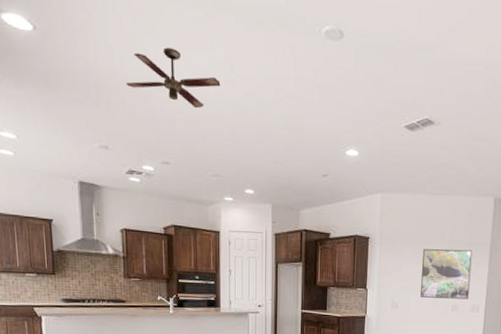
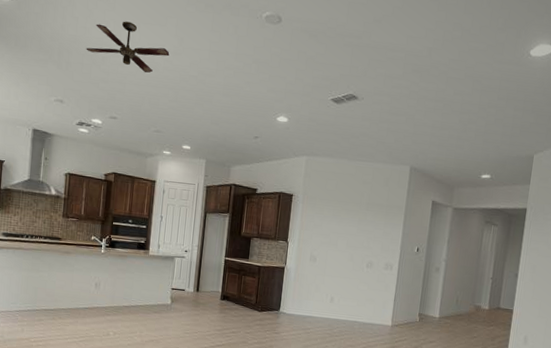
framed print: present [420,249,473,300] -> none [338,208,388,258]

